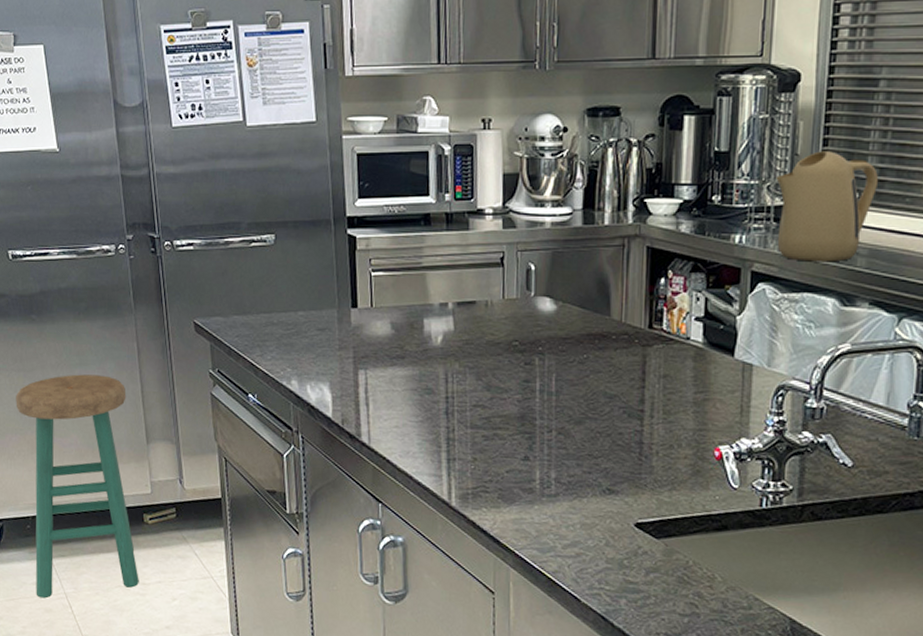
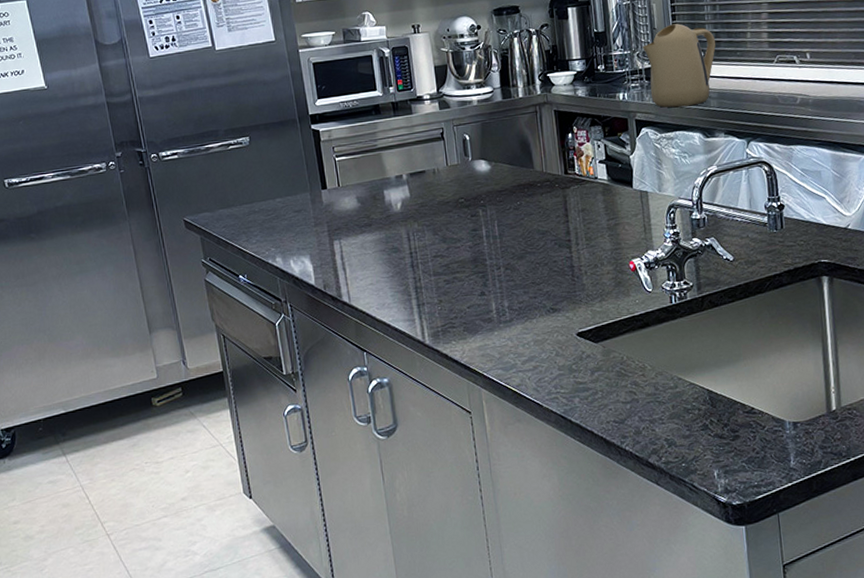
stool: present [16,374,139,599] -> none [20,278,153,495]

